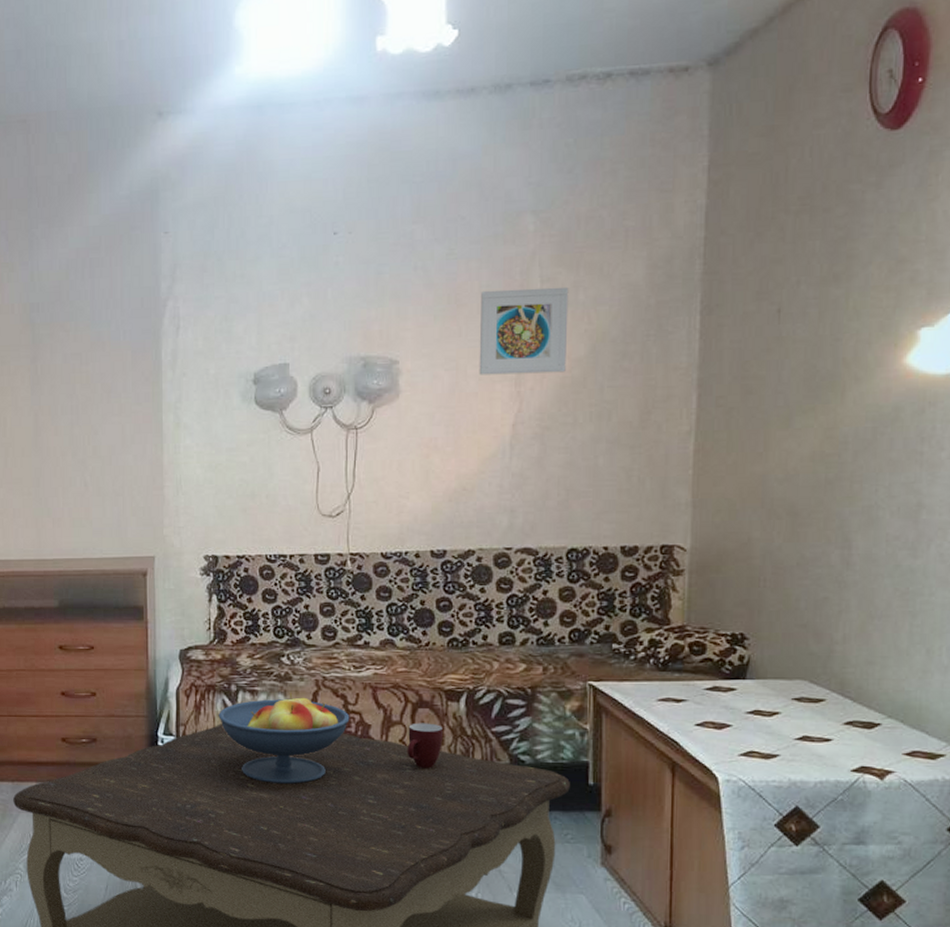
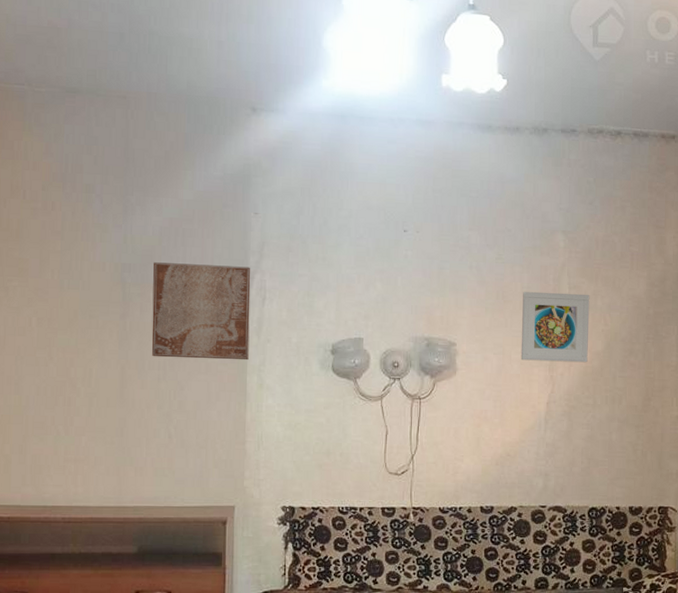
wall art: none [62,294,164,401] -> present [151,262,251,361]

